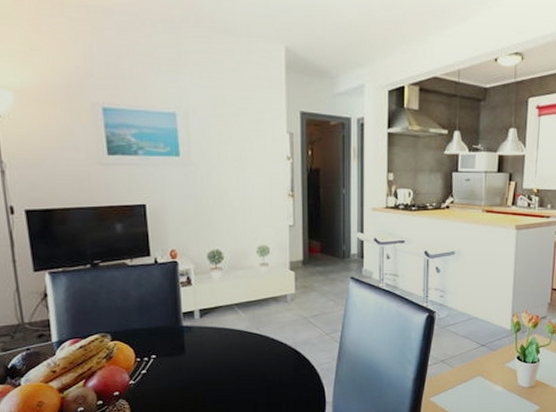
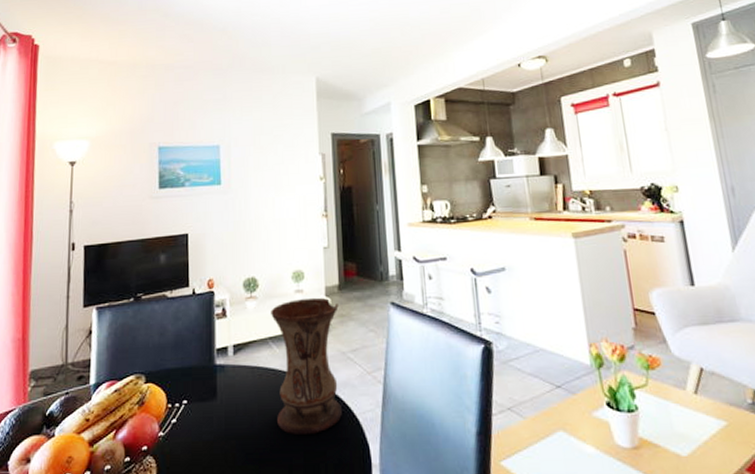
vase: none [236,270,303,382] -> present [271,297,343,436]

